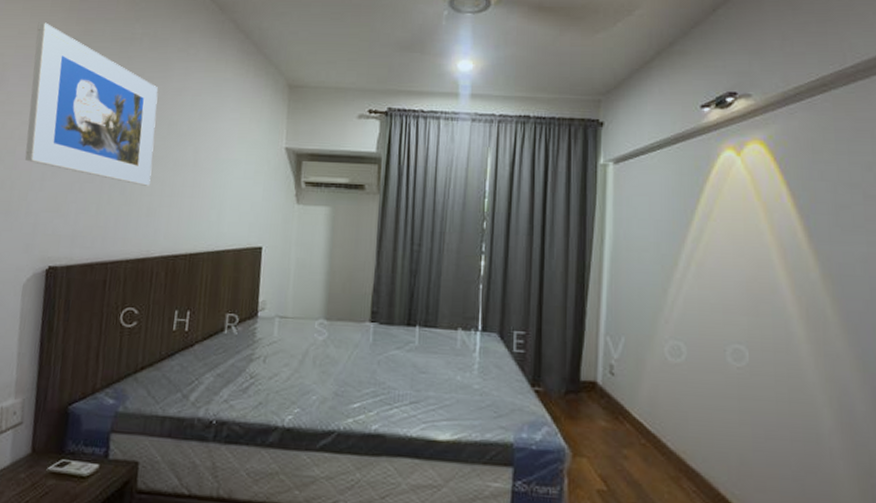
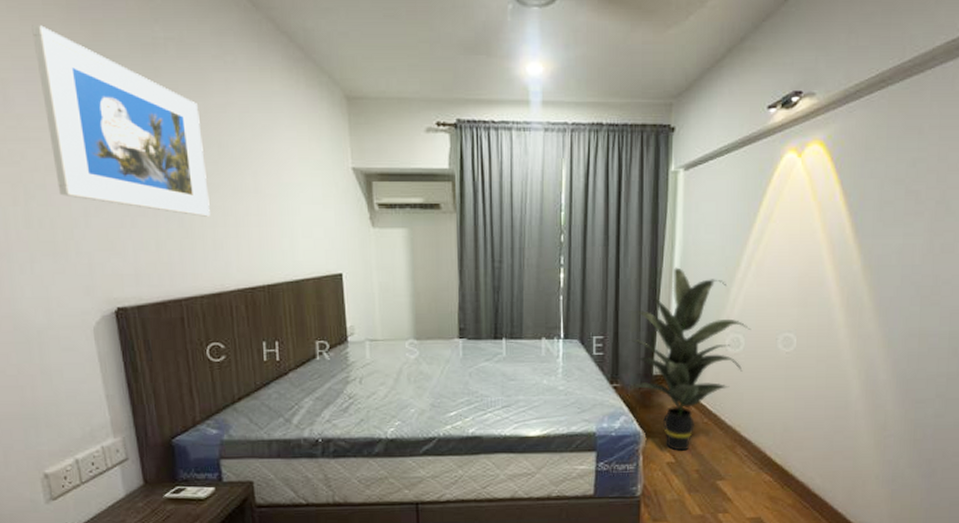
indoor plant: none [553,262,694,477] -> present [629,267,751,451]

